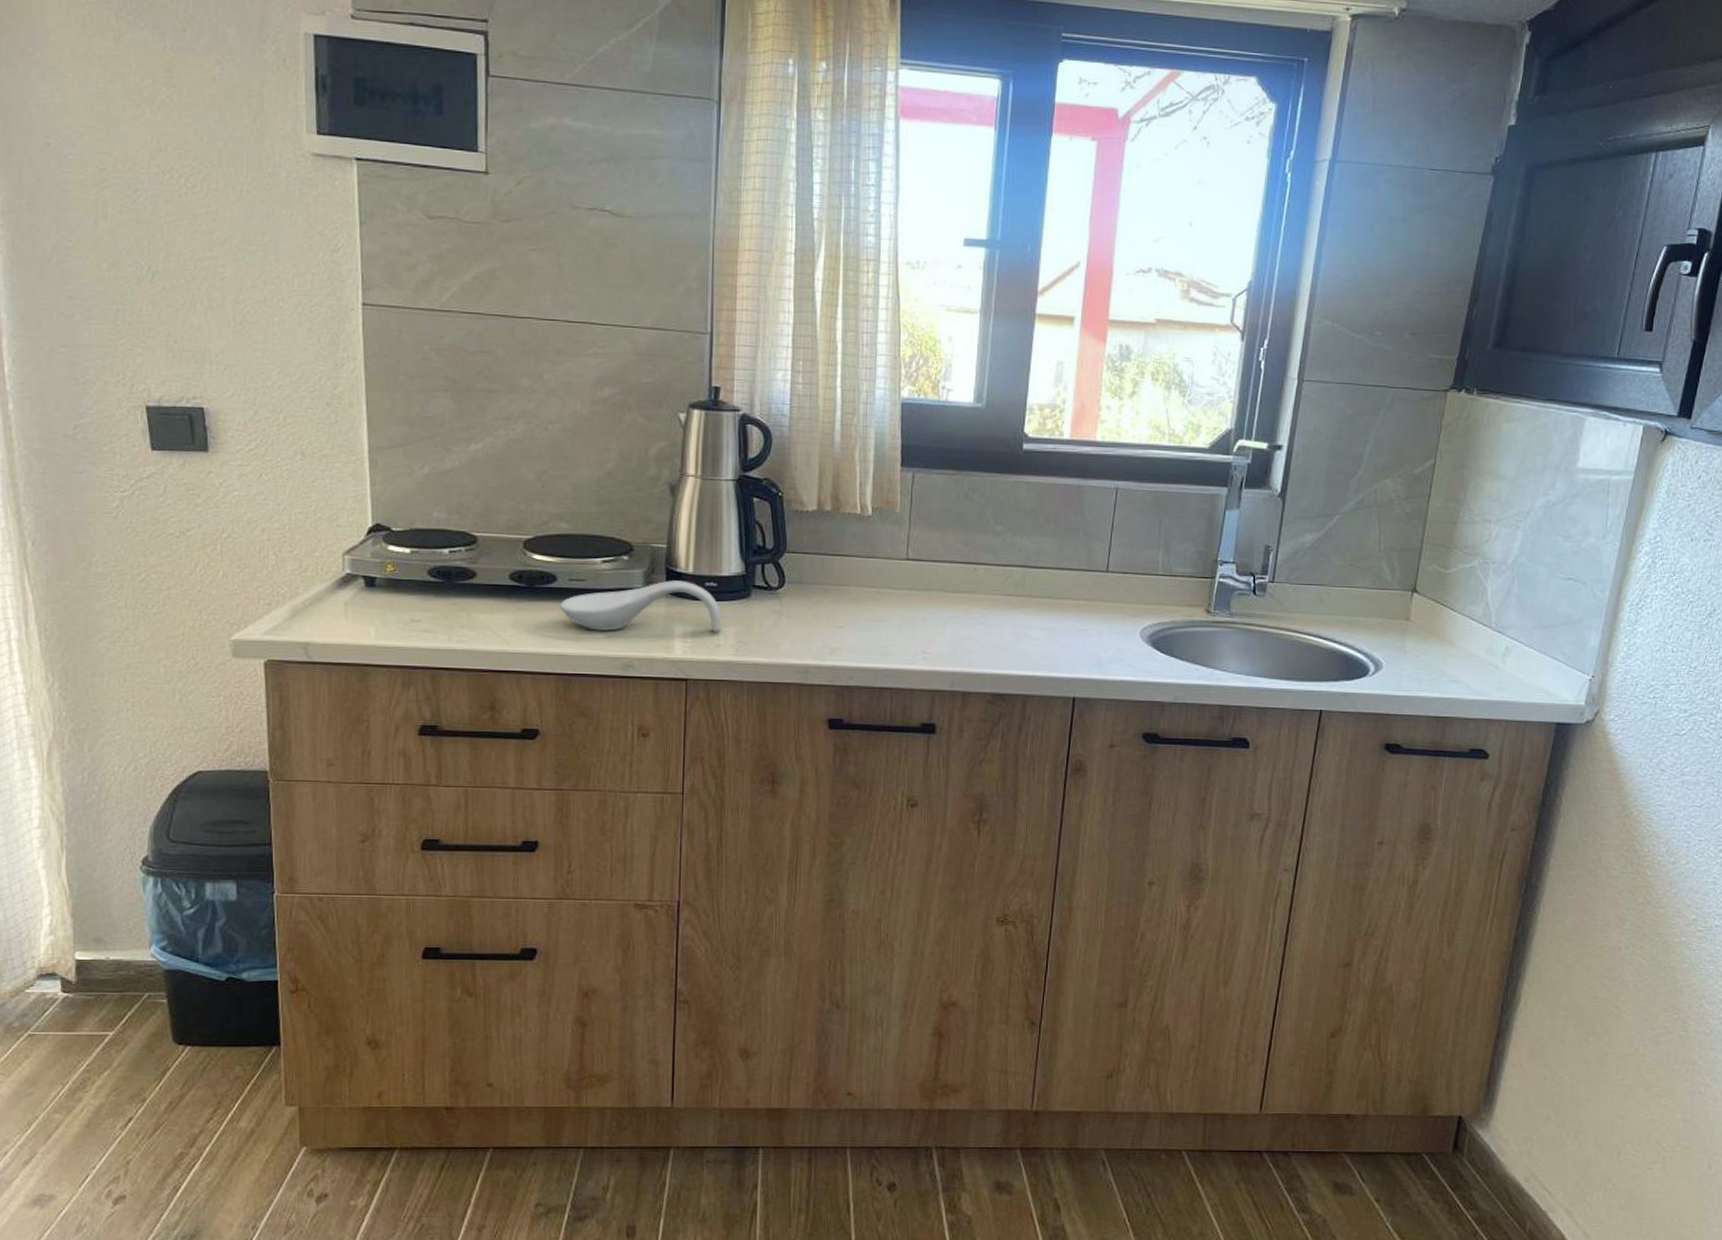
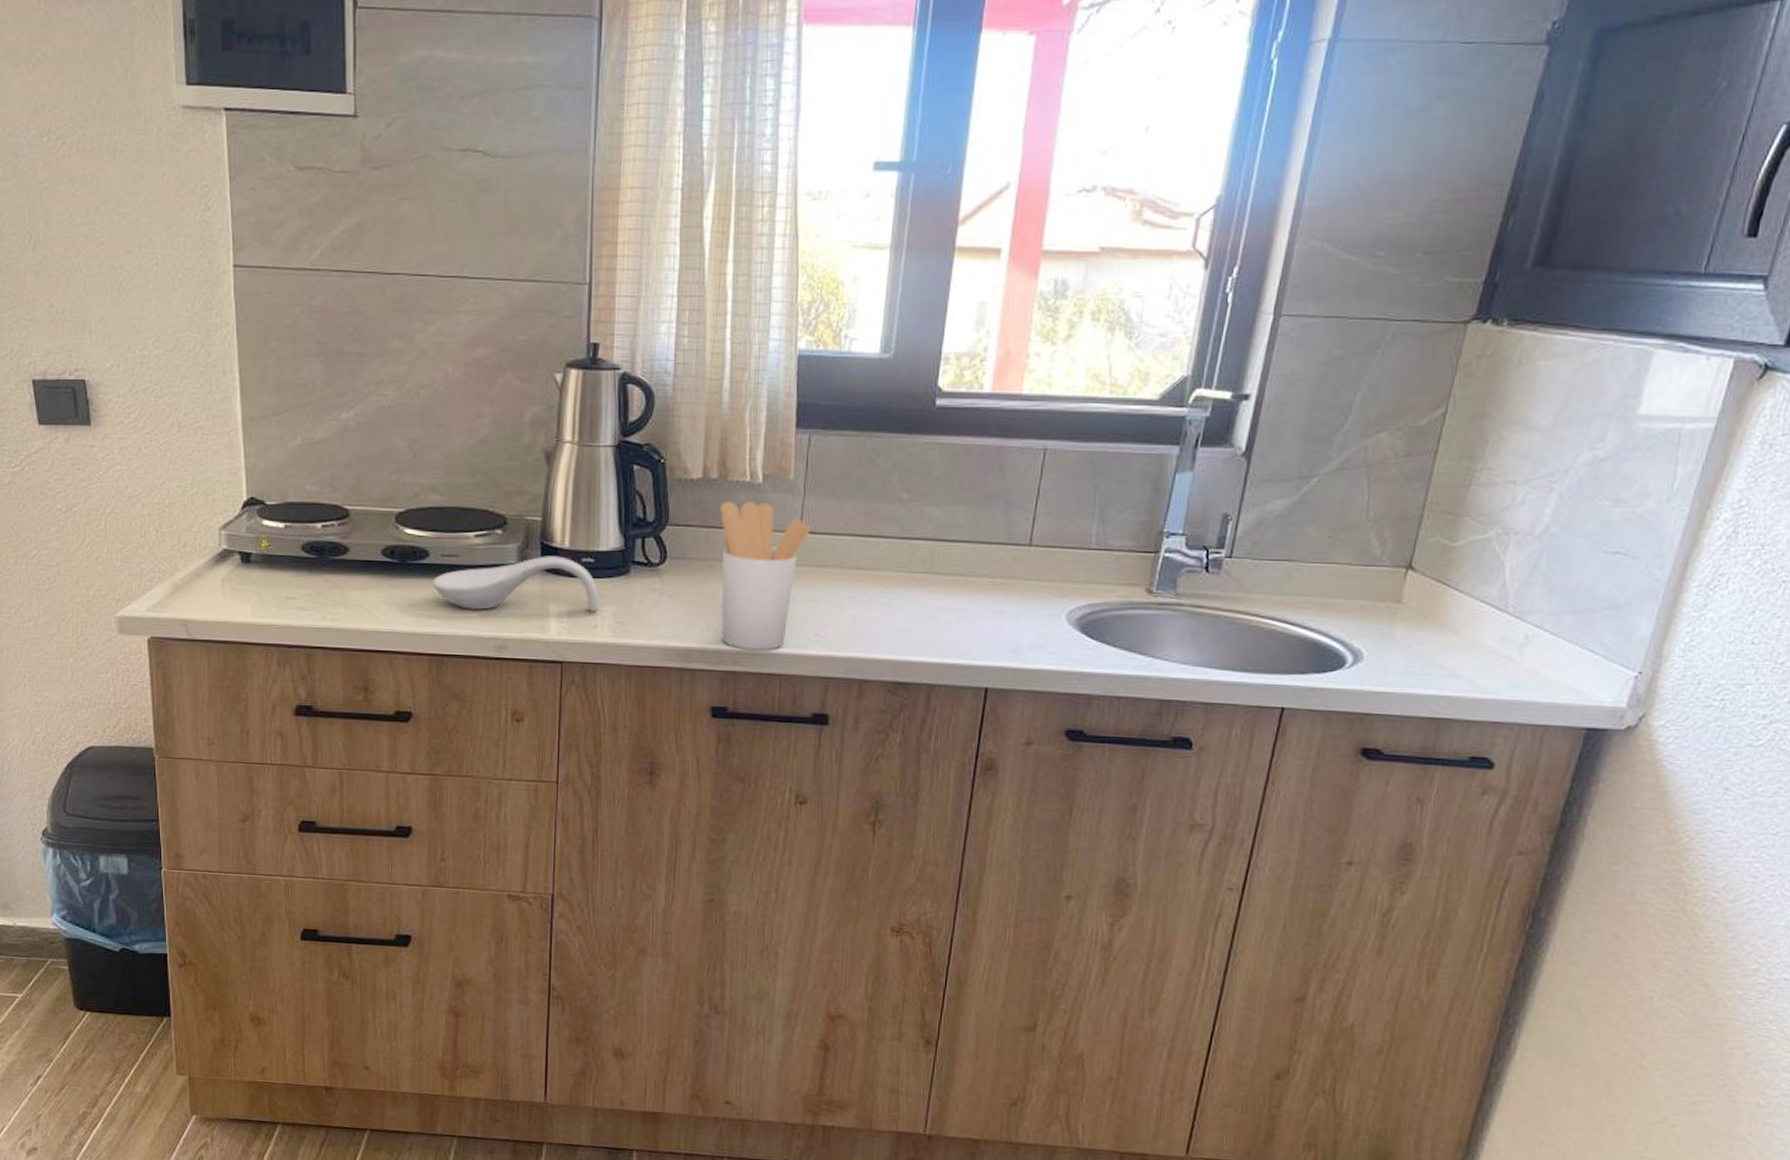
utensil holder: none [834,531,916,667] -> present [720,501,811,651]

